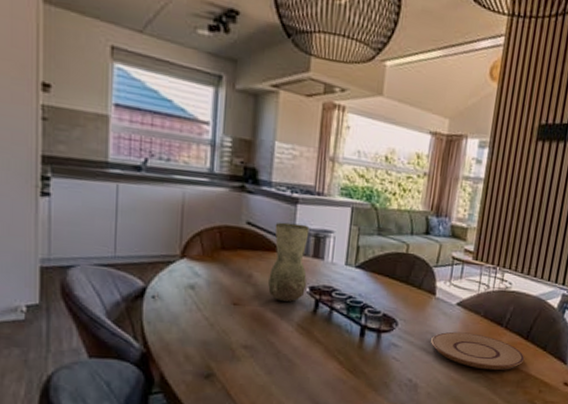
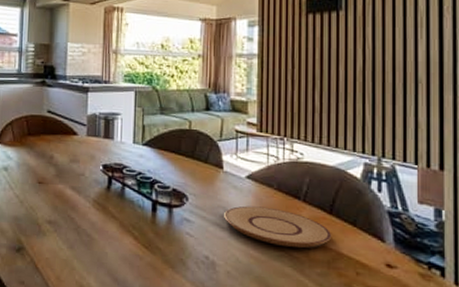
vase: present [268,222,310,302] -> none [67,109,100,180]

